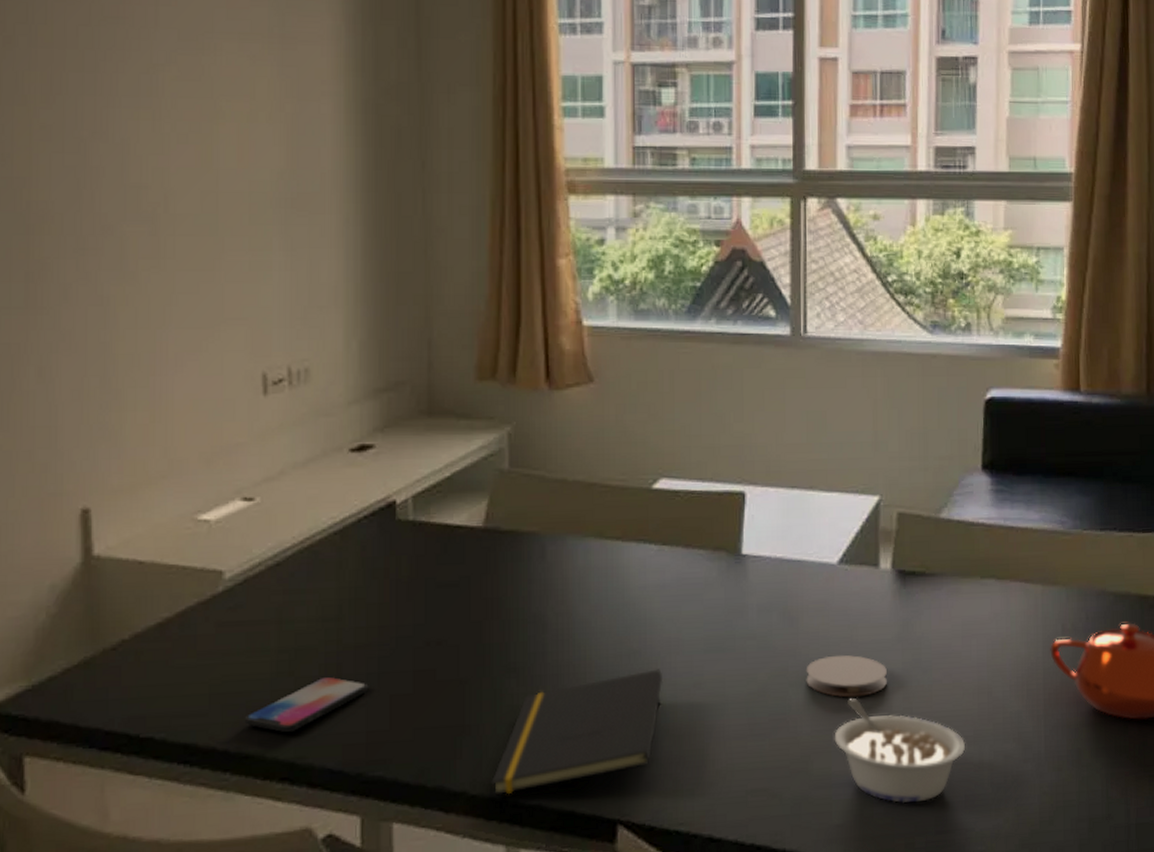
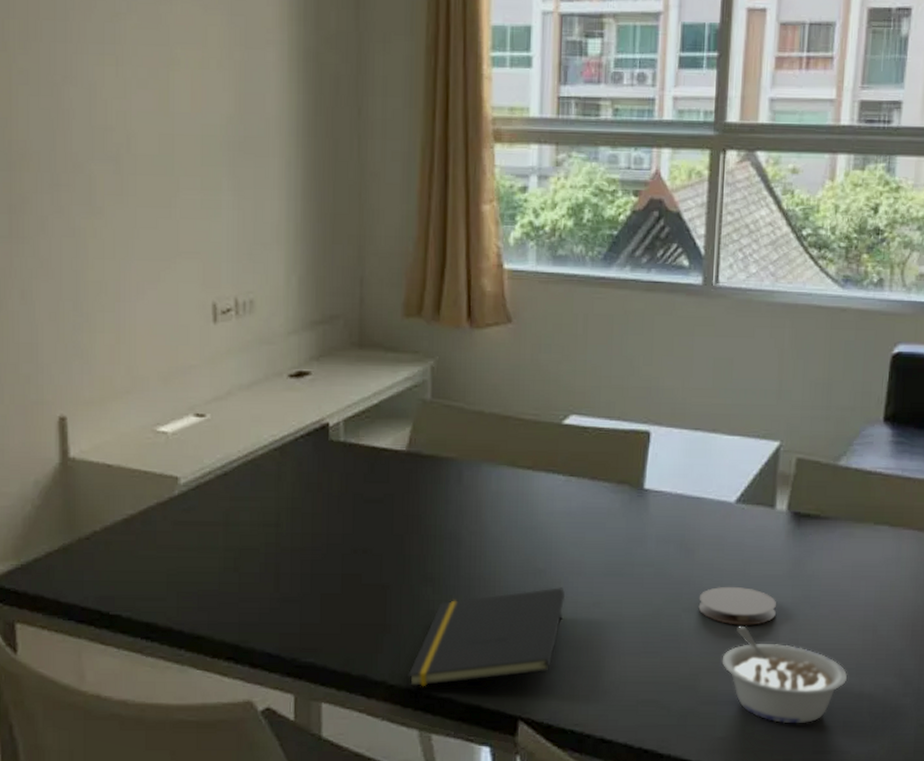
smartphone: present [244,676,369,732] -> none [196,574,303,619]

